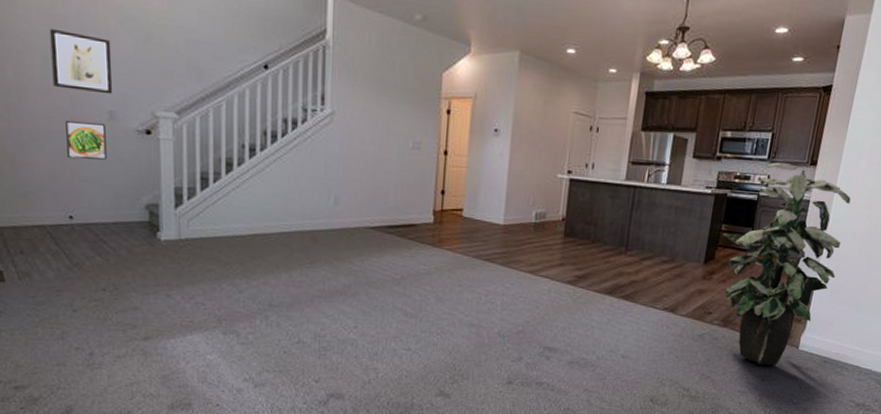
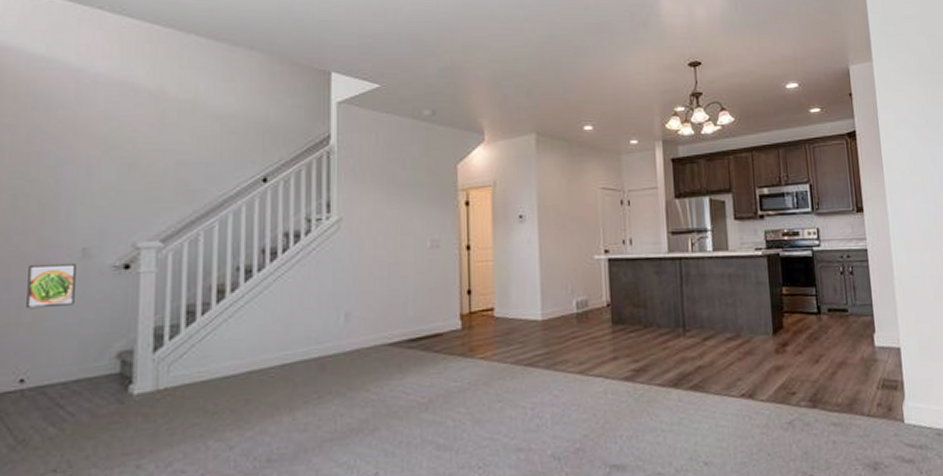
wall art: present [49,28,113,95] -> none [19,167,91,230]
indoor plant: present [723,162,851,366] -> none [786,213,919,450]

